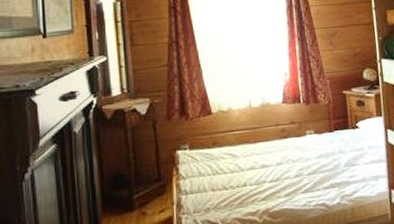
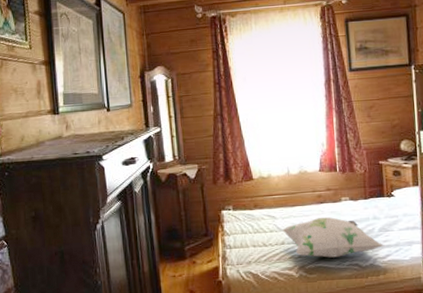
decorative pillow: none [244,153,351,199] -> present [282,217,385,258]

